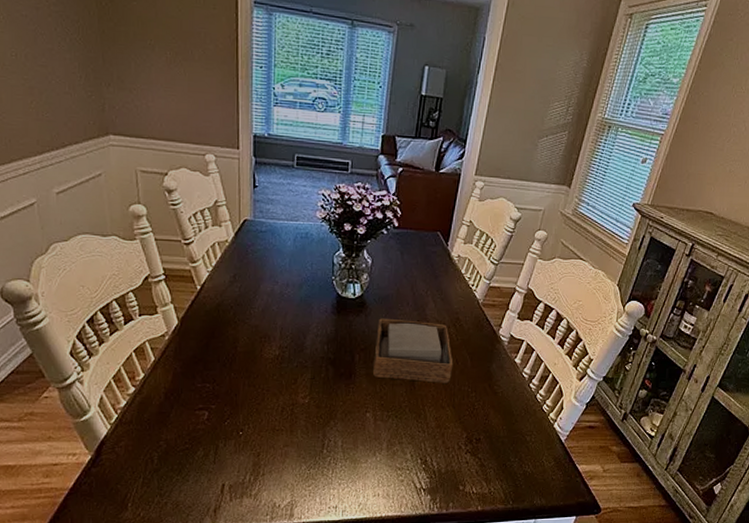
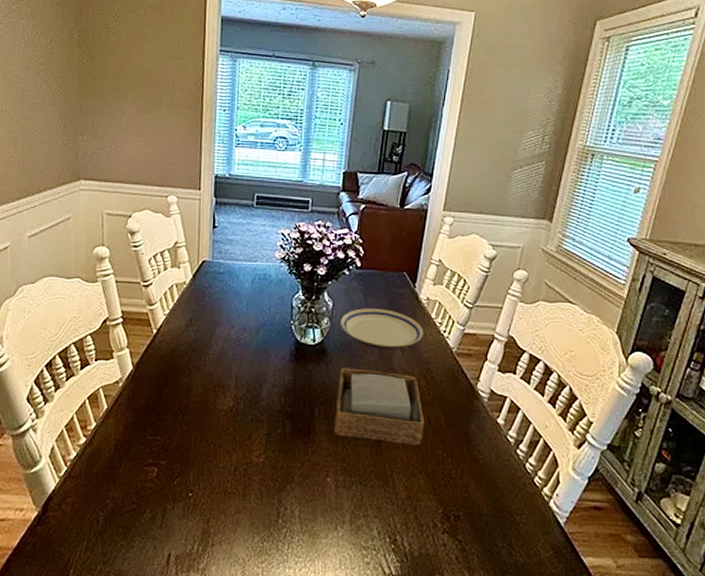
plate: none [379,265,454,302] -> present [341,308,424,350]

